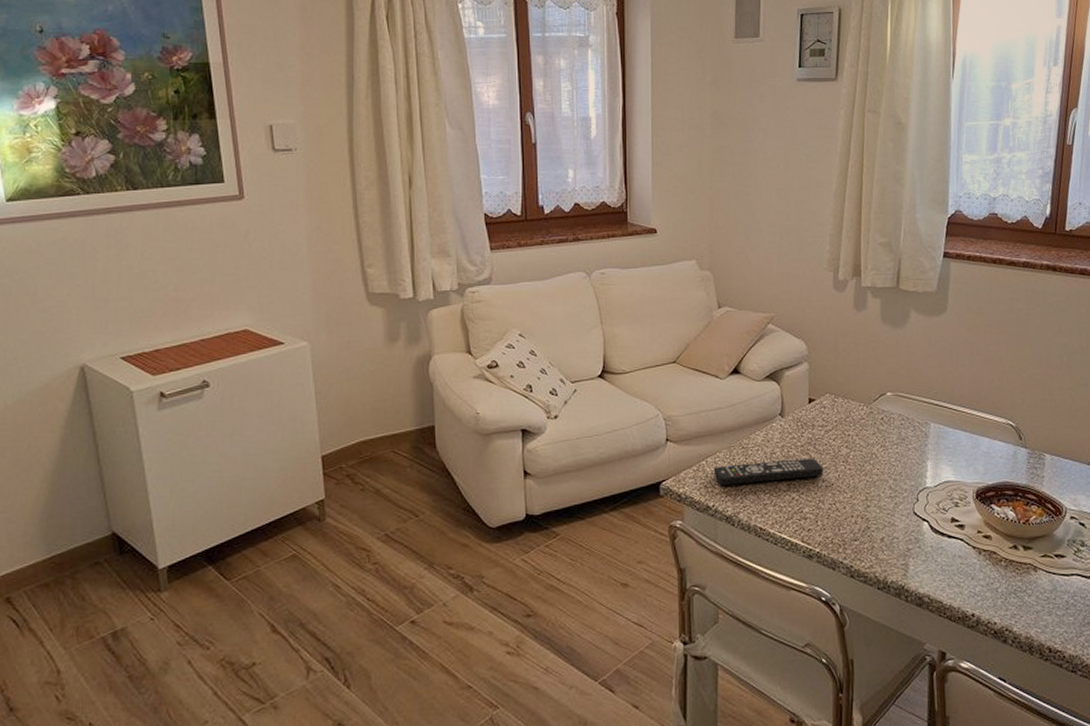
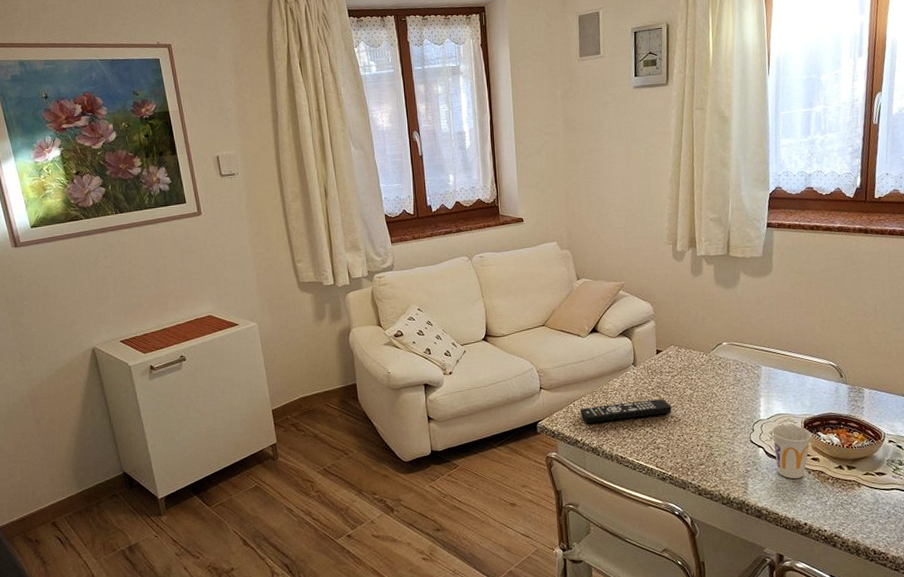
cup: none [939,494,984,561] -> present [772,424,812,479]

